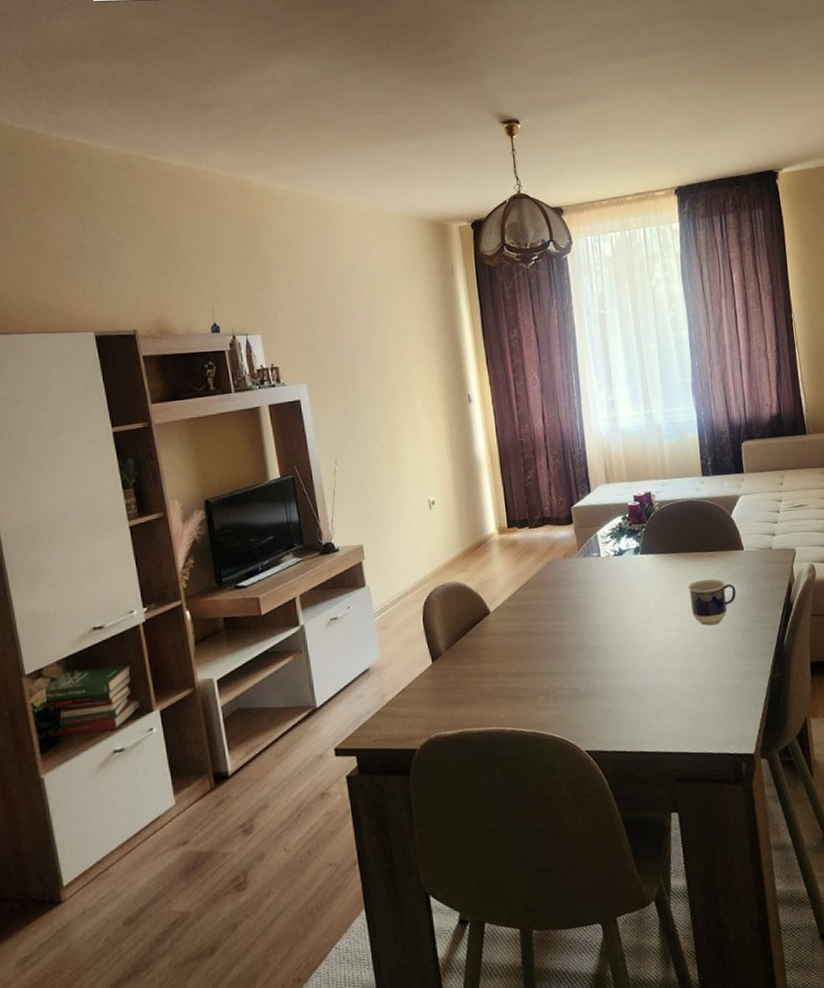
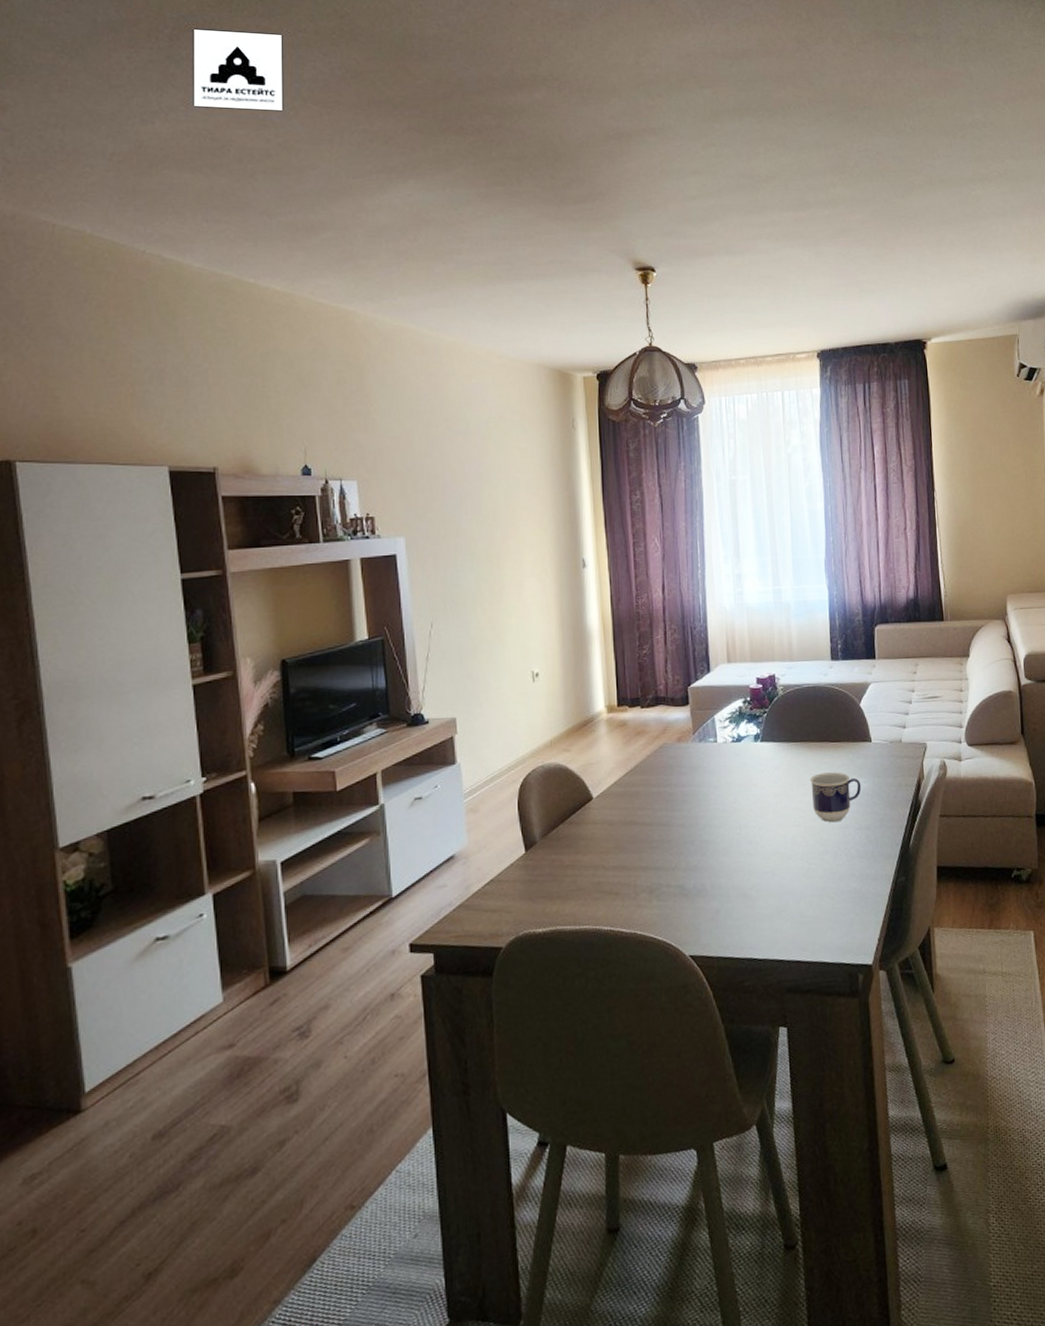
books: present [43,664,140,737] -> none [76,840,190,920]

